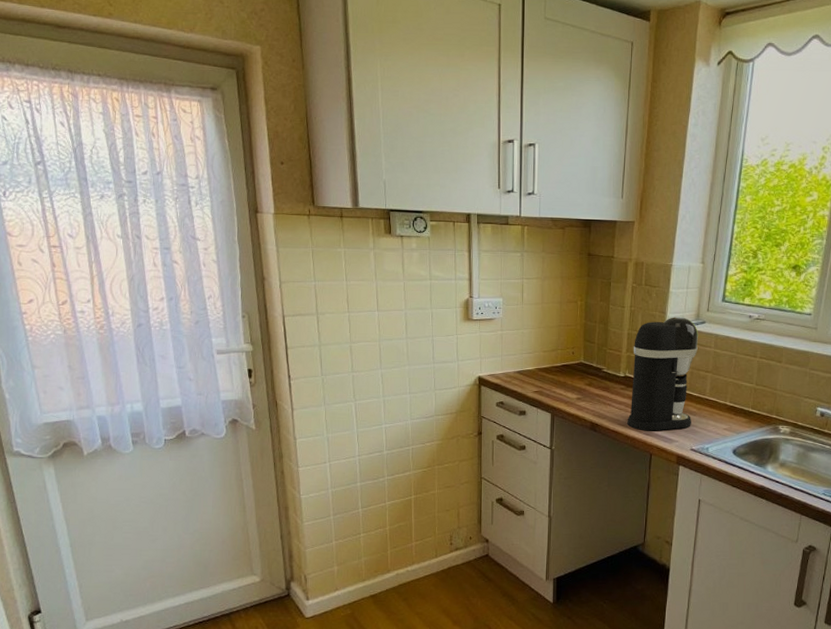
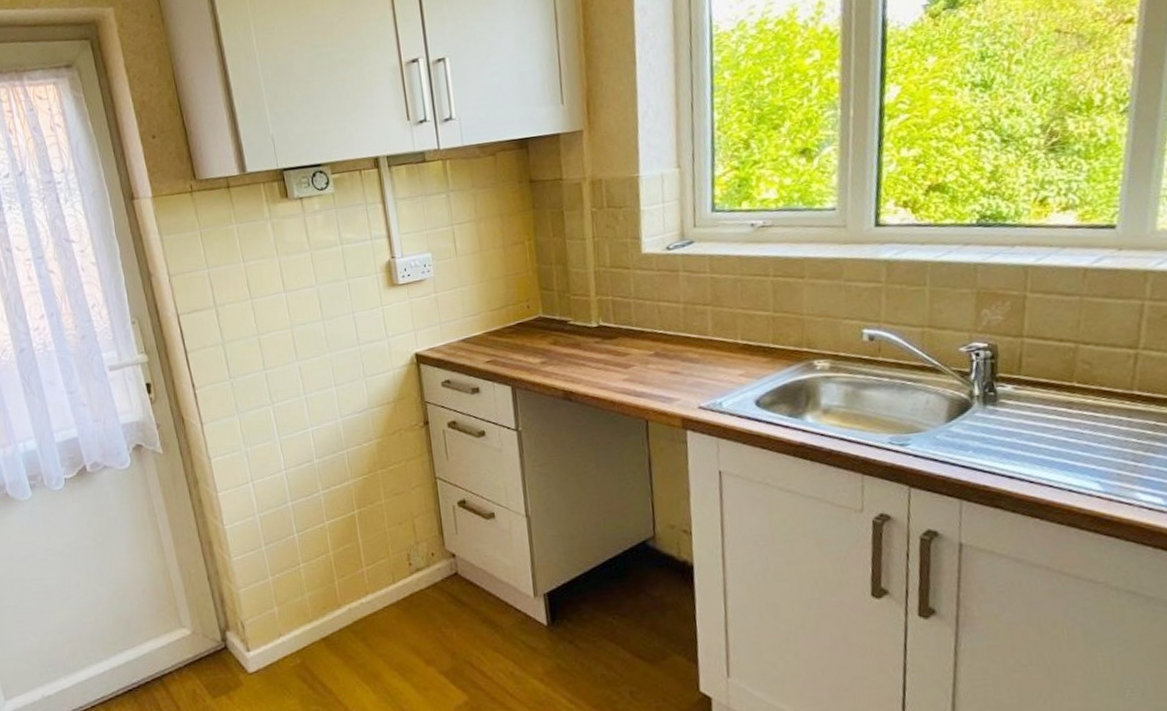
coffee maker: present [627,317,699,431] -> none [603,239,694,392]

